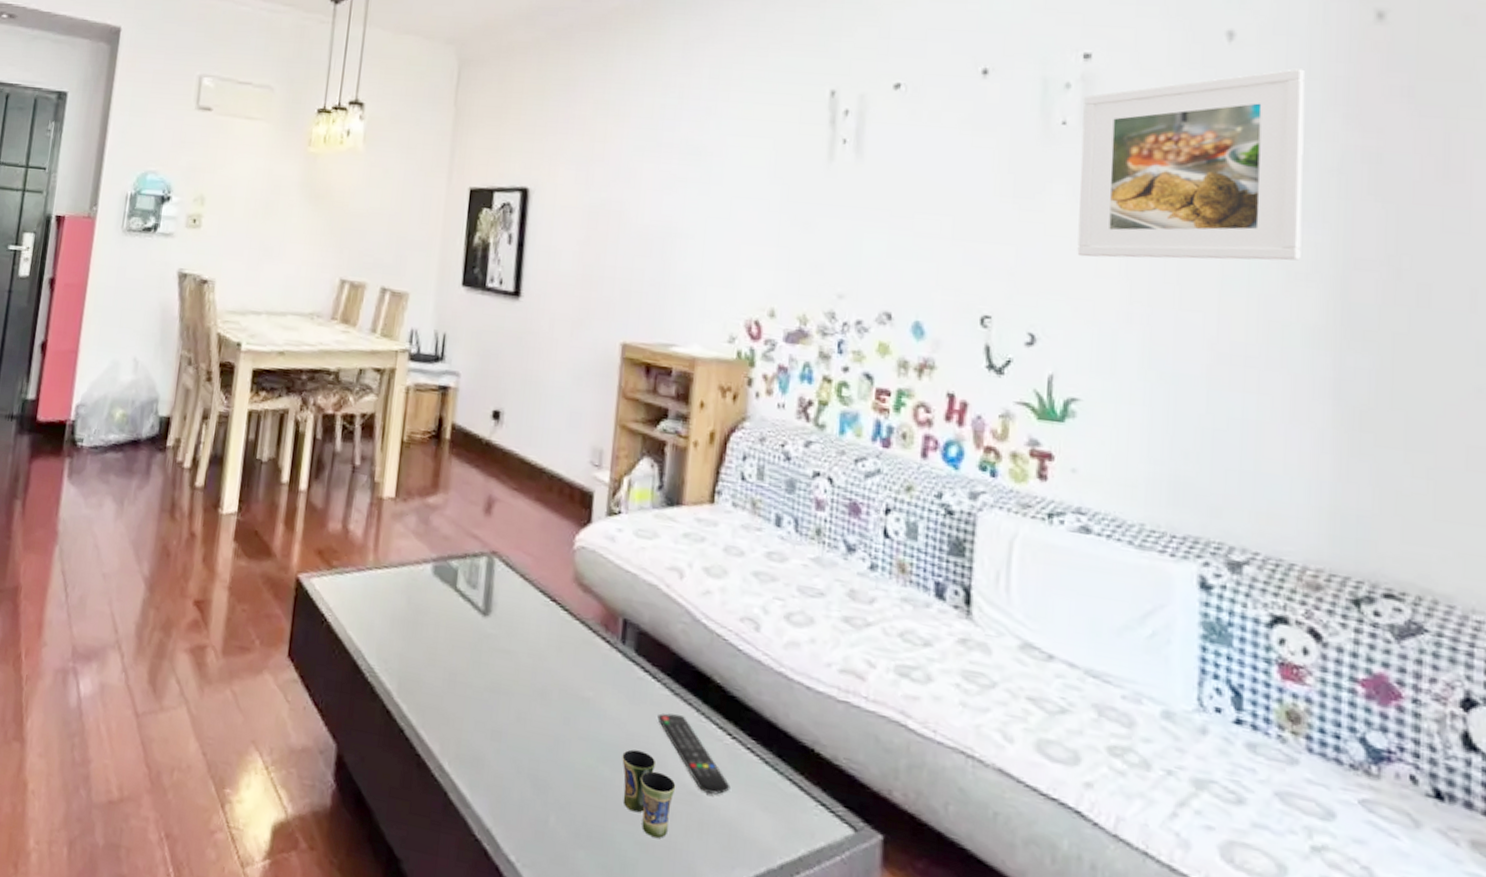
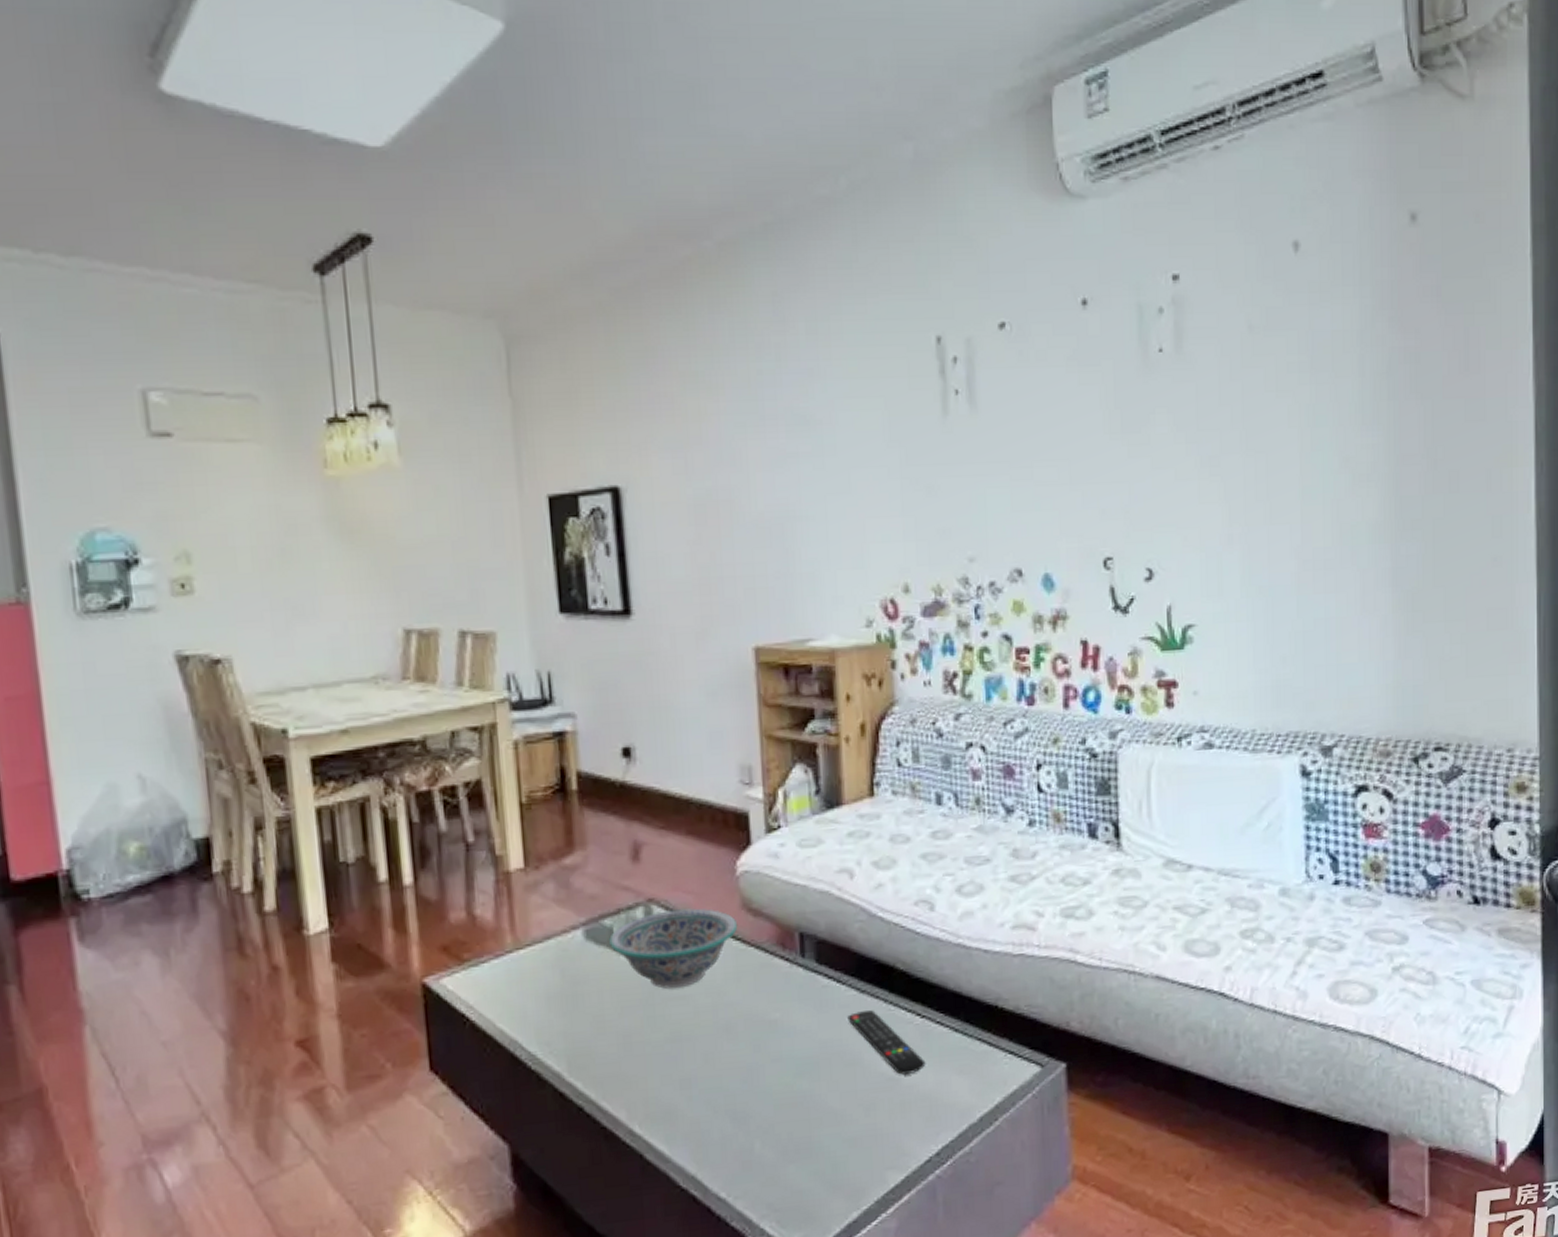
decorative bowl: none [452,565,568,642] -> present [609,908,738,989]
cup: present [622,749,676,838] -> none [818,1054,875,1131]
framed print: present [1077,68,1305,261] -> none [1176,276,1362,485]

